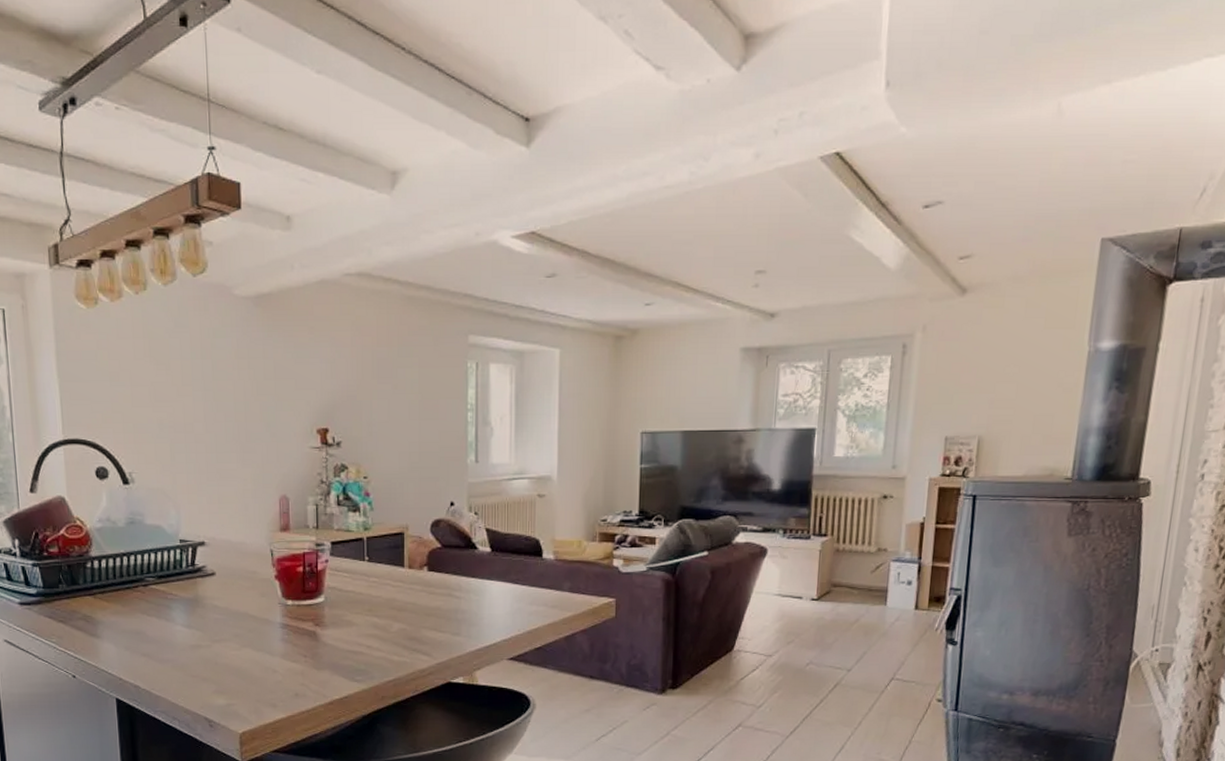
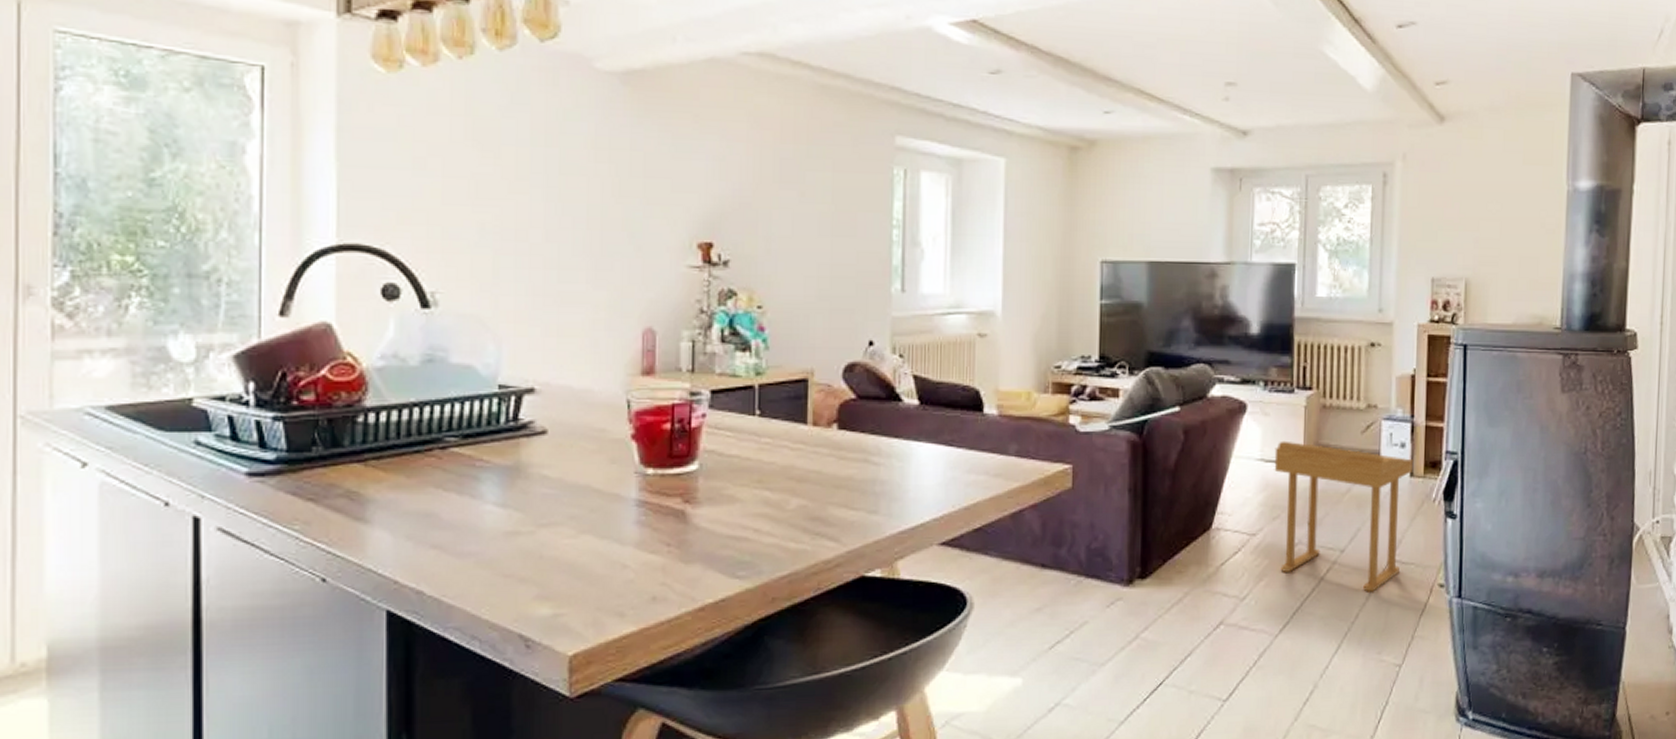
side table: none [790,579,919,704] -> present [1274,440,1414,592]

